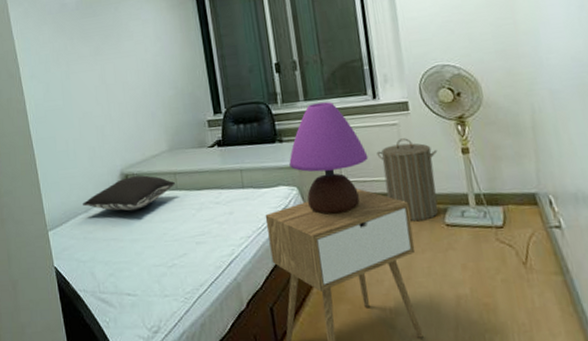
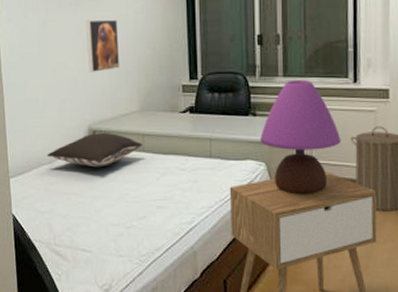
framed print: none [106,64,145,118] -> present [85,19,120,72]

